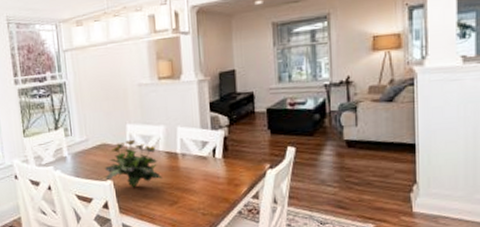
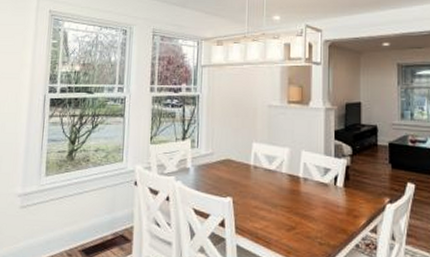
flowering plant: present [104,139,162,187] -> none [225,158,282,207]

